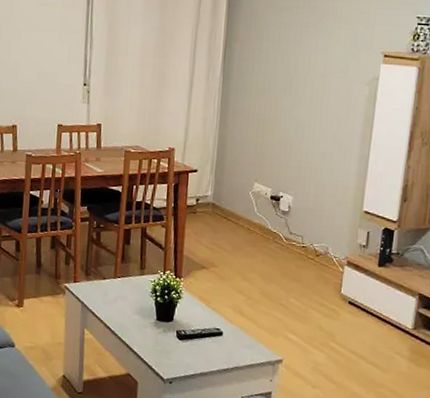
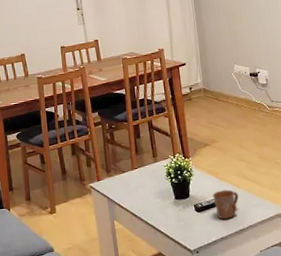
mug: none [200,321,229,354] -> present [213,189,239,219]

